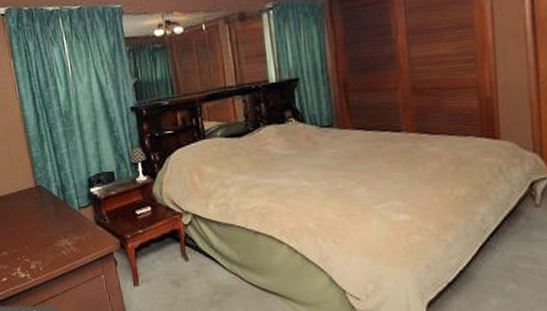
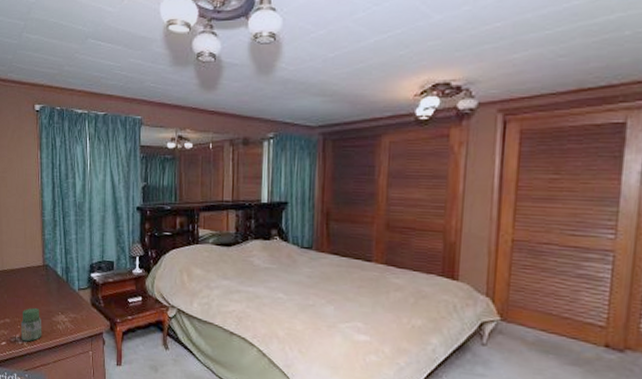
jar: none [20,235,46,274] -> present [20,307,42,342]

